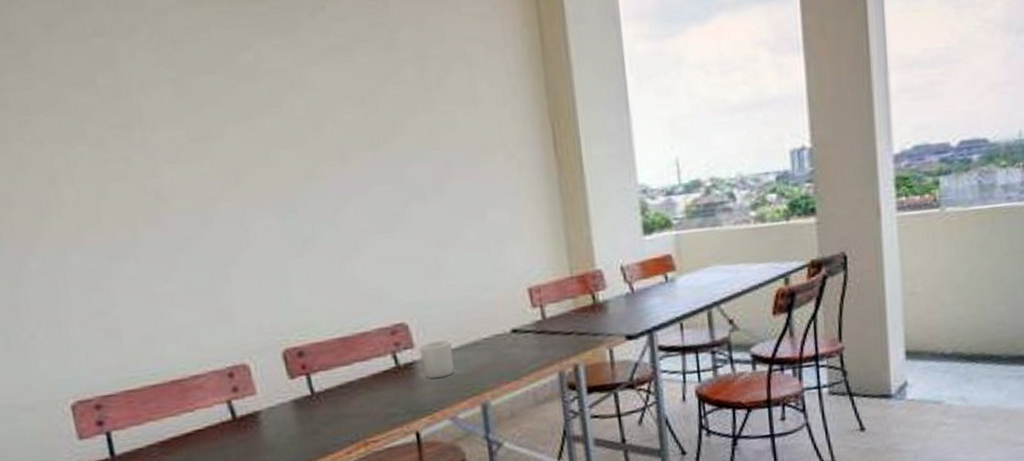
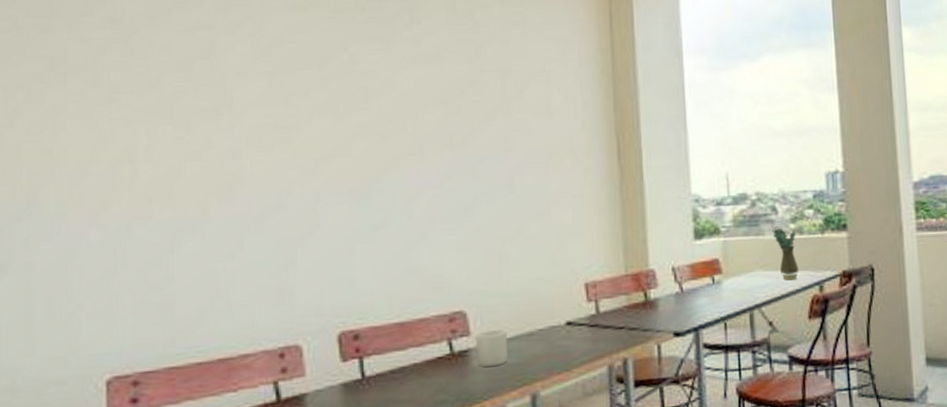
vase: none [729,214,762,275] -> present [771,226,799,281]

